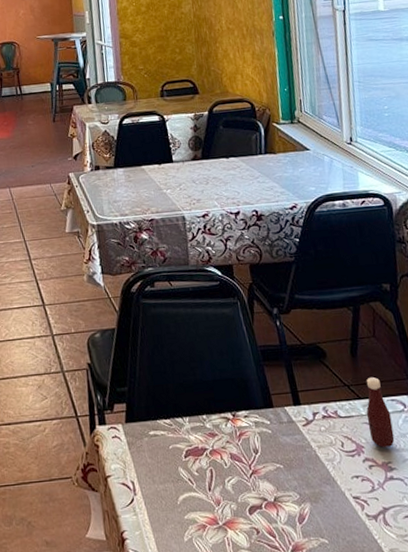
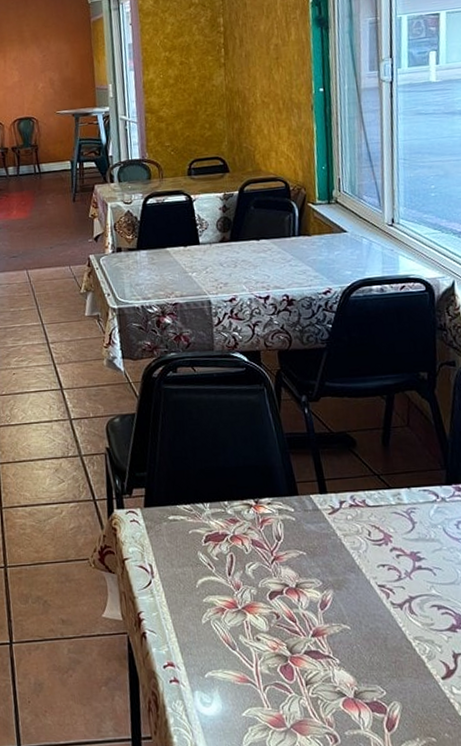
tabasco sauce: present [366,377,395,448] -> none [396,467,425,537]

